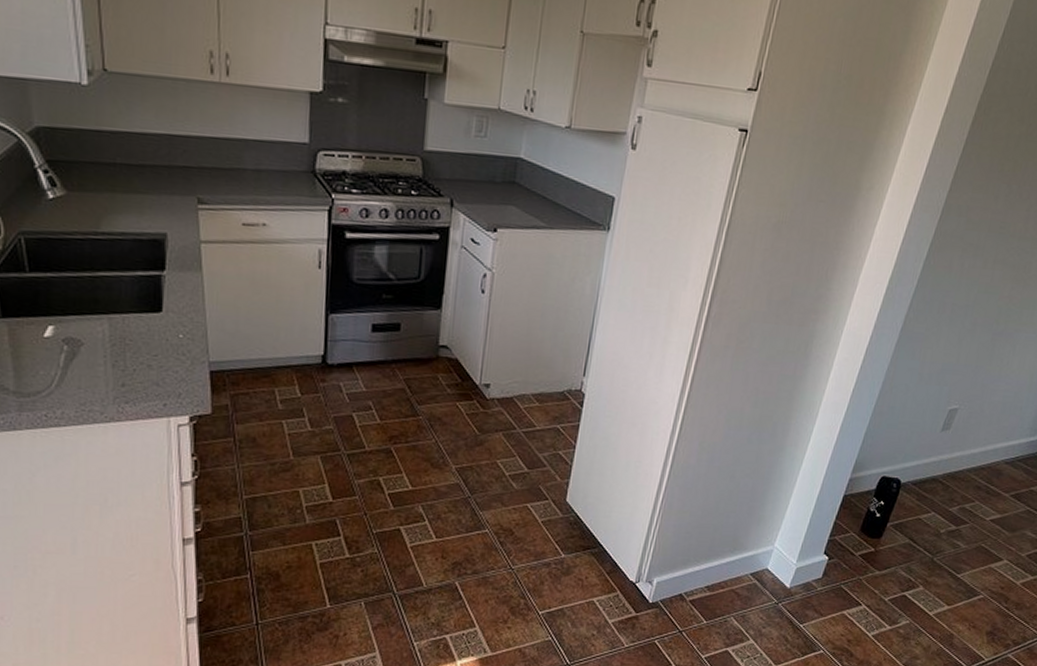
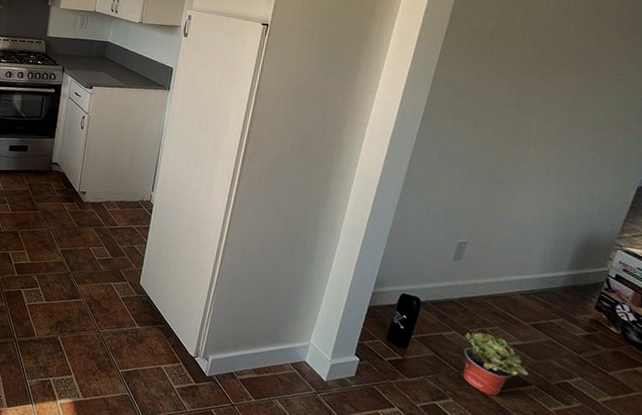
potted plant: none [935,510,1002,577] -> present [462,332,528,396]

